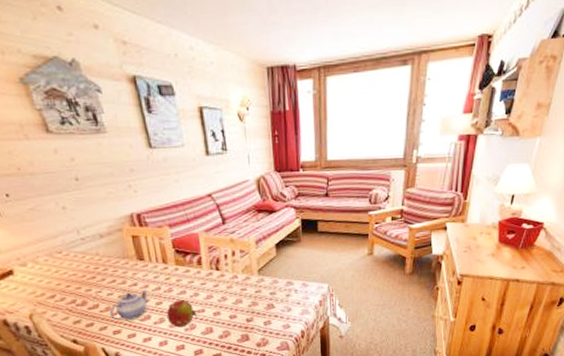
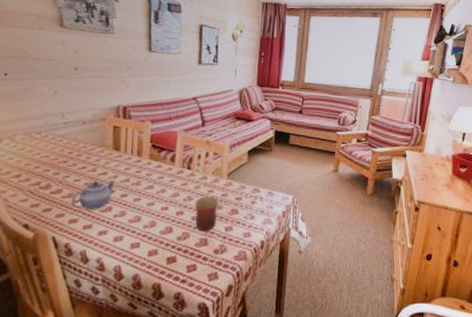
fruit: present [166,300,199,328] -> none [128,194,162,224]
mug: none [229,294,254,328] -> present [194,196,219,232]

